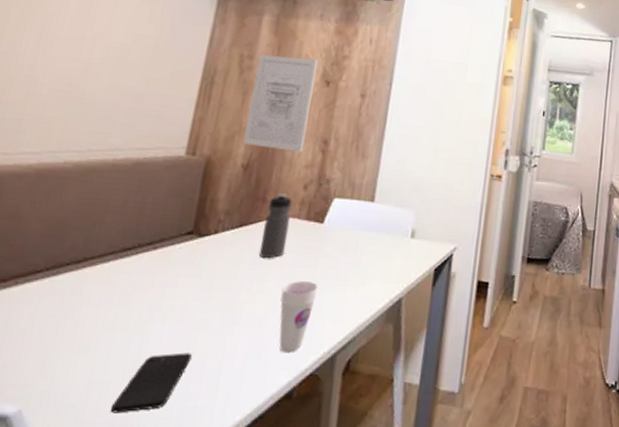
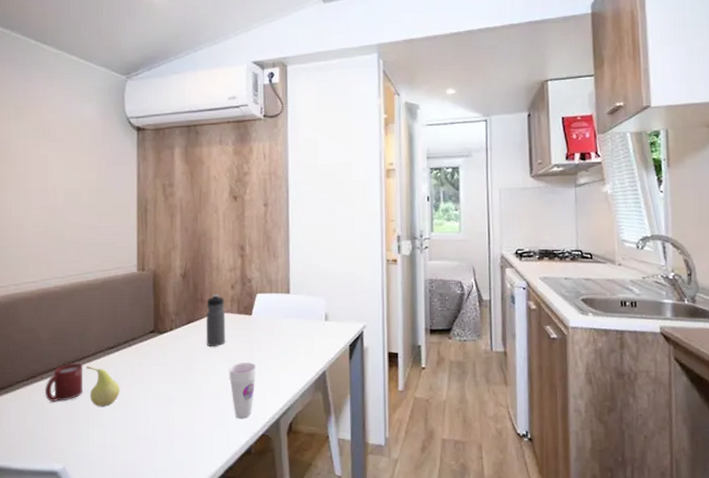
cup: none [15,265,82,317] -> present [45,363,83,402]
fruit: none [82,271,130,327] -> present [85,366,120,407]
smartphone: present [110,352,192,414] -> none [123,422,172,468]
wall art: present [242,54,319,153] -> none [177,180,225,259]

